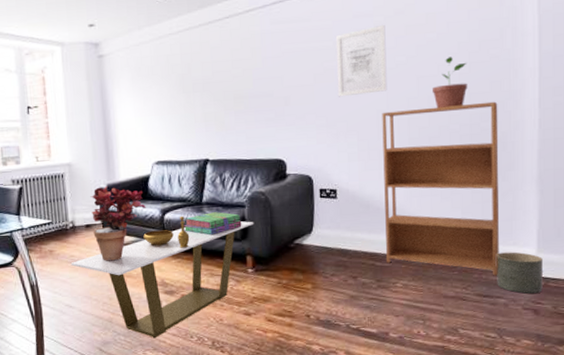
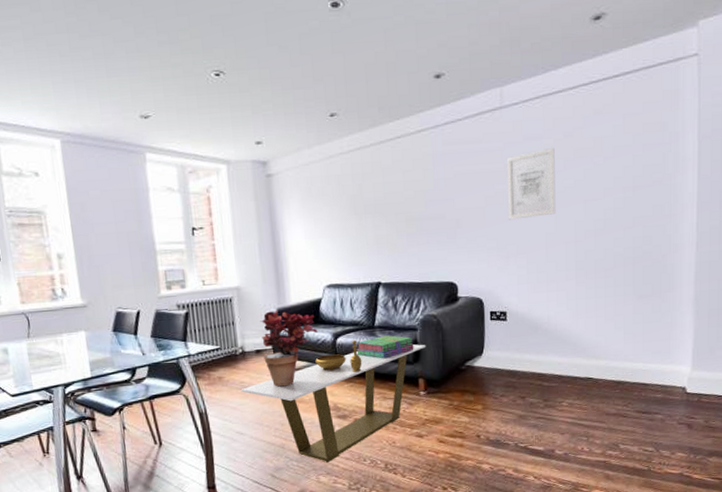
bookshelf: present [382,101,499,276] -> none [550,225,659,393]
potted plant: present [433,56,468,108] -> none [599,181,632,231]
planter: present [496,252,543,294] -> none [655,370,696,409]

